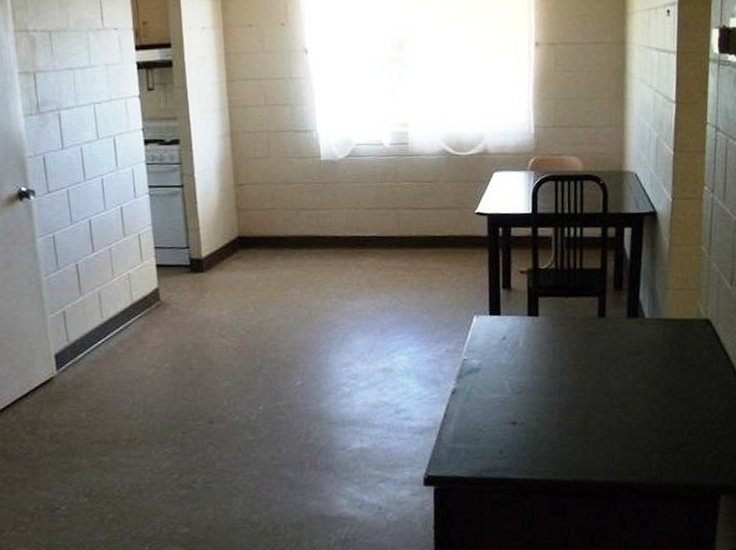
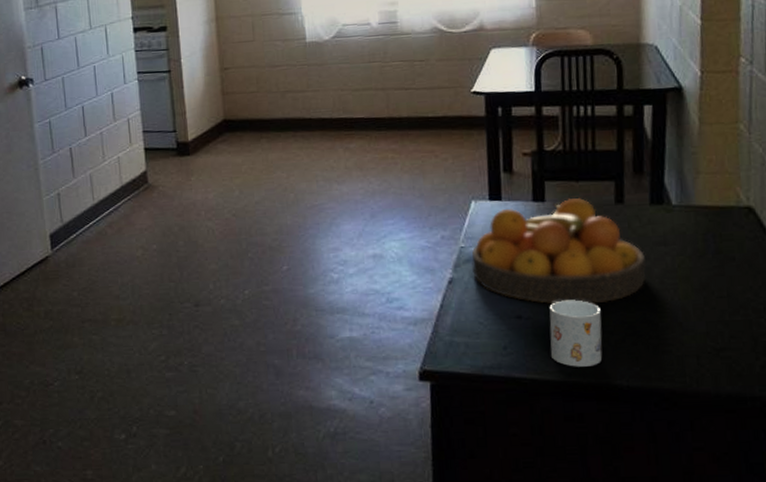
fruit bowl: none [473,313,623,410] -> present [472,198,647,304]
mug: none [540,405,585,467] -> present [549,299,603,367]

